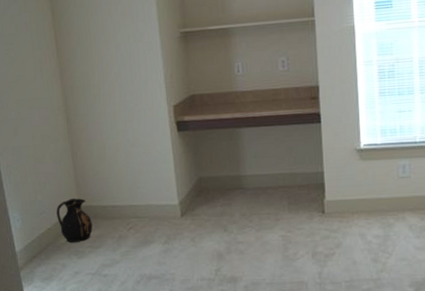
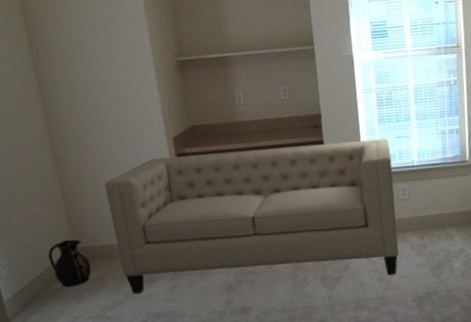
sofa: none [109,112,396,257] -> present [104,138,399,294]

